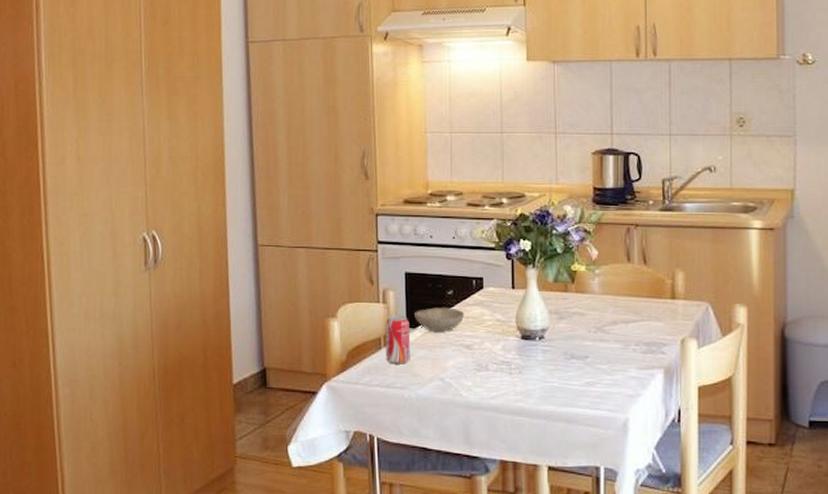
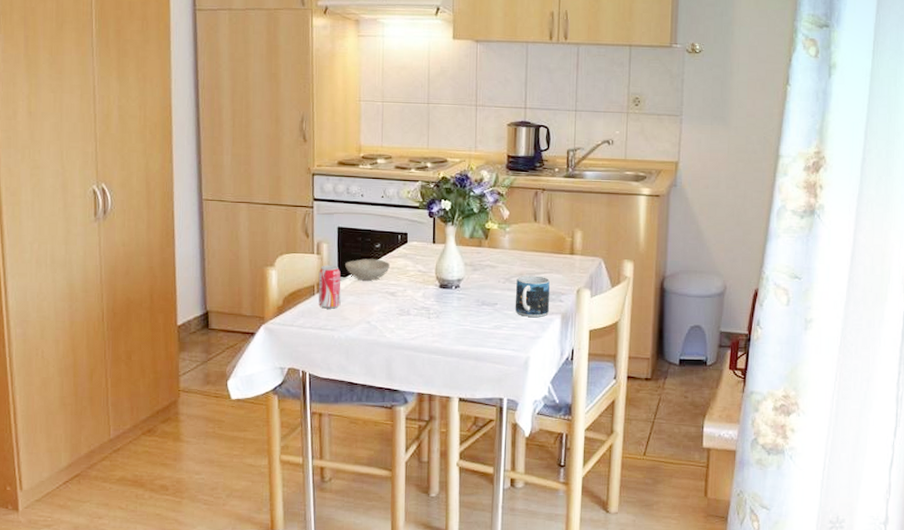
mug: none [610,324,649,372] -> present [516,275,550,317]

